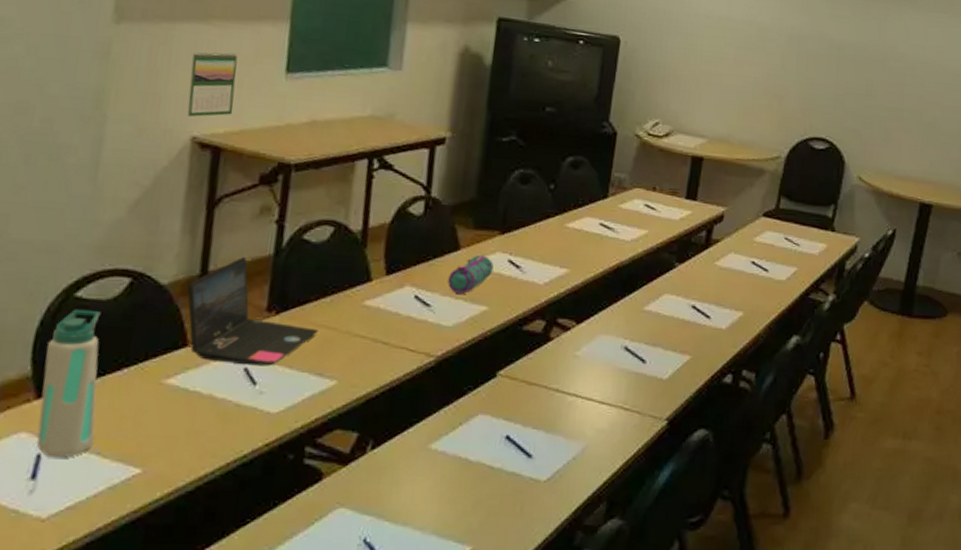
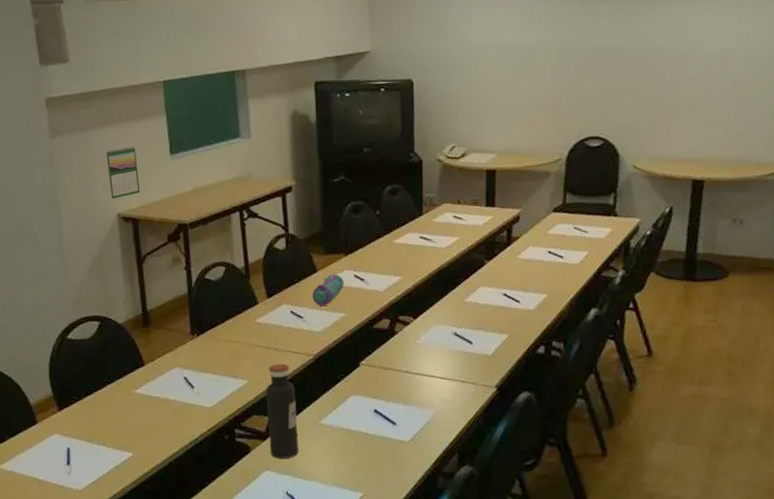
water bottle: present [35,309,101,458] -> none [58,347,100,450]
laptop: present [187,256,318,366] -> none [136,296,228,375]
water bottle: none [350,362,402,492] -> present [266,363,298,459]

